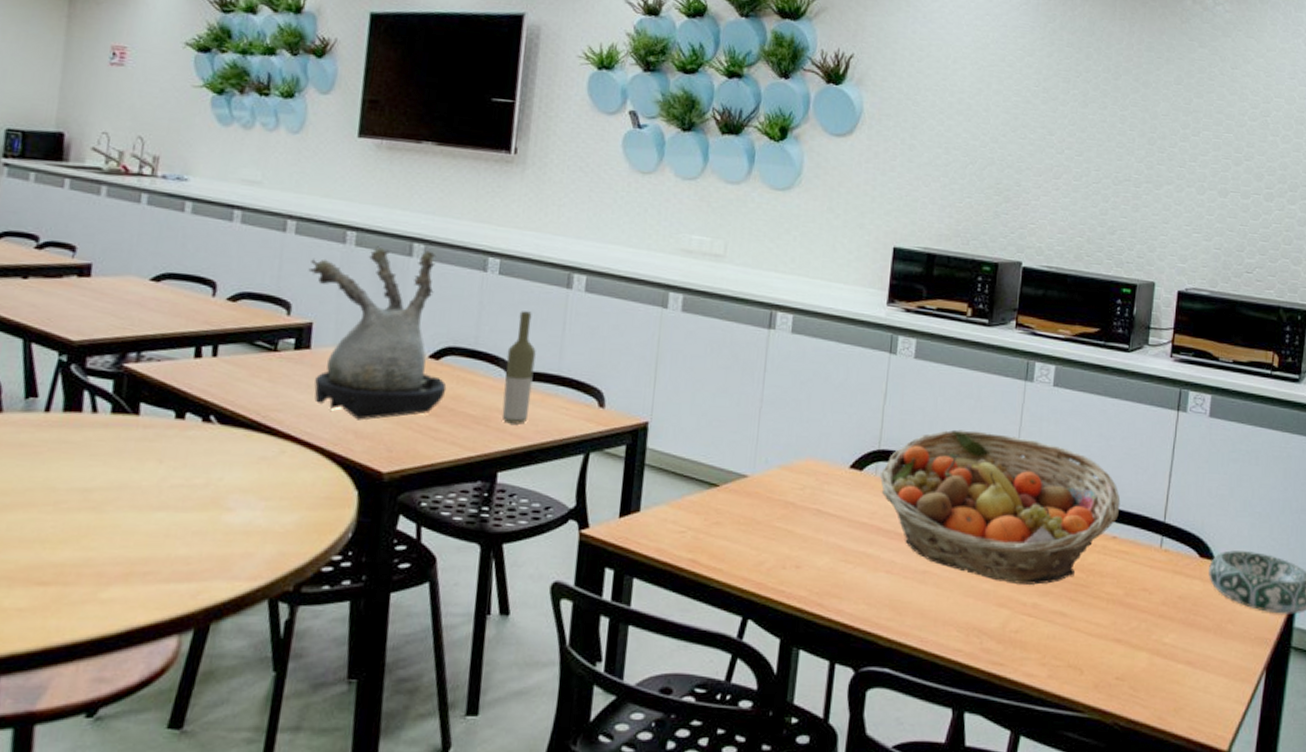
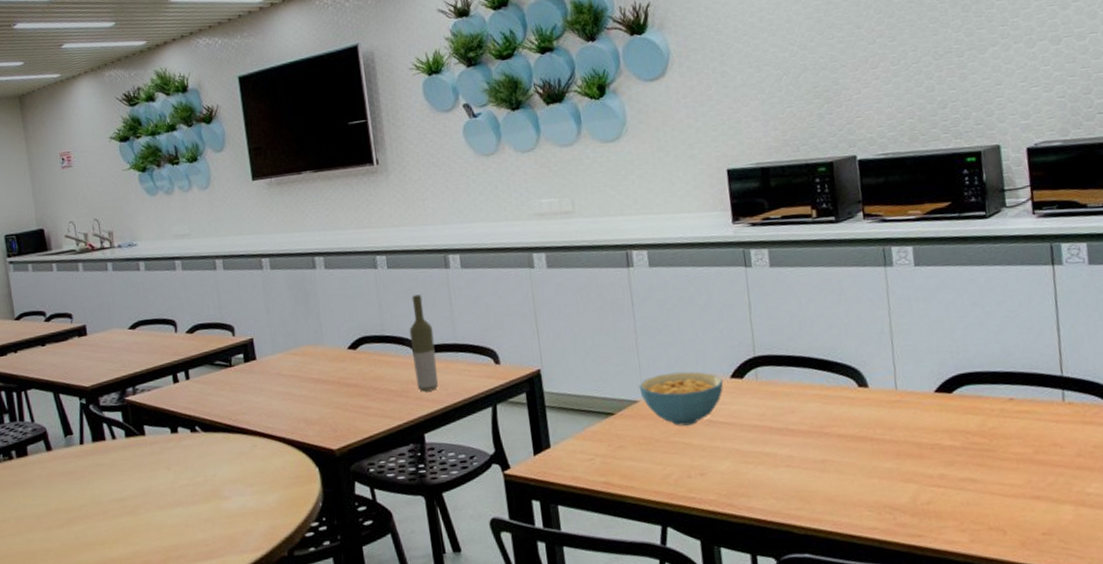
plant: present [308,246,447,421] -> none [240,261,368,411]
cereal bowl: none [751,450,842,512] -> present [639,371,724,426]
fruit basket: present [879,429,1121,585] -> none [760,321,1011,459]

